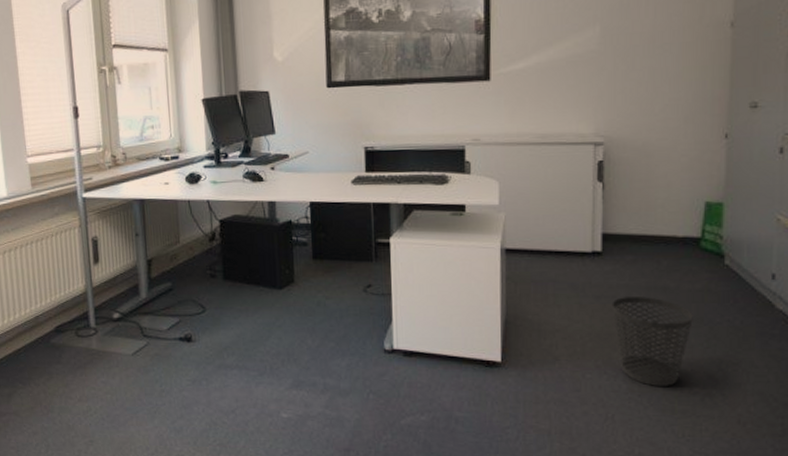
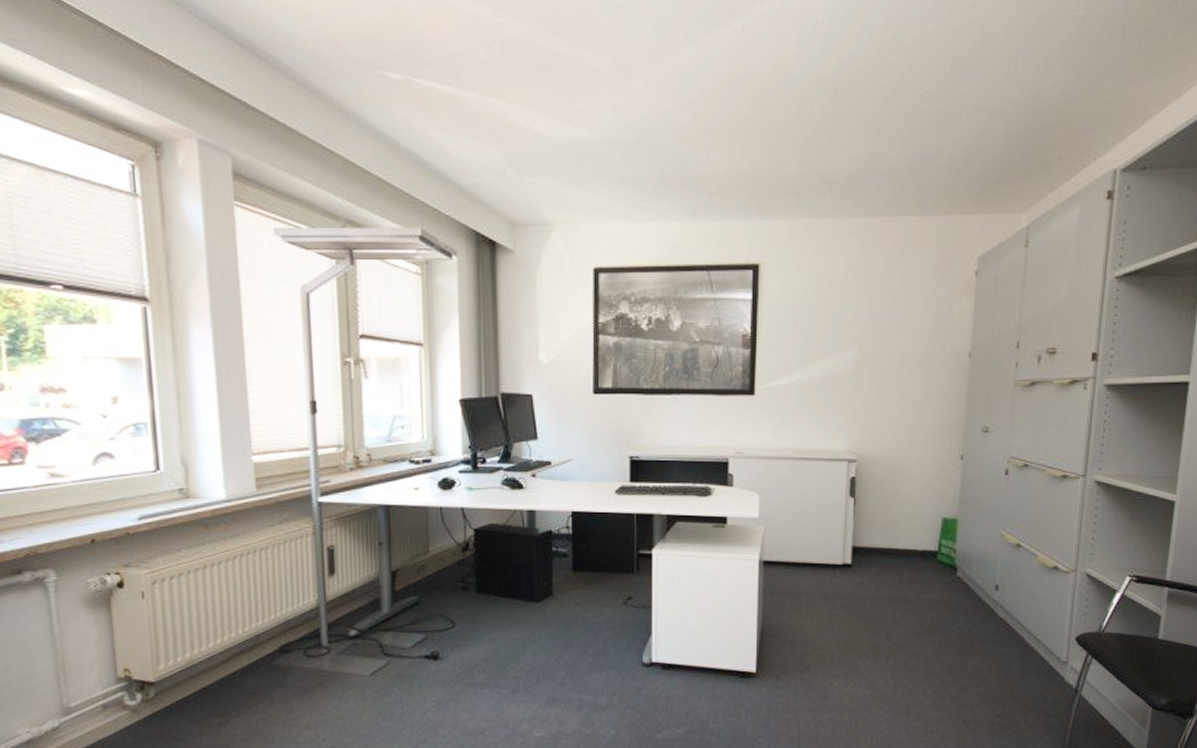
wastebasket: present [612,297,693,386] -> none [858,607,929,692]

